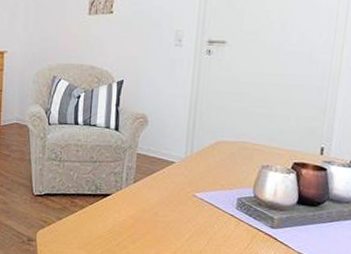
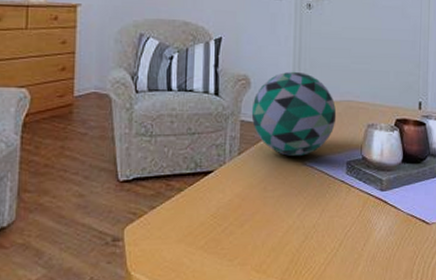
decorative ball: none [147,112,230,189] -> present [251,71,337,156]

